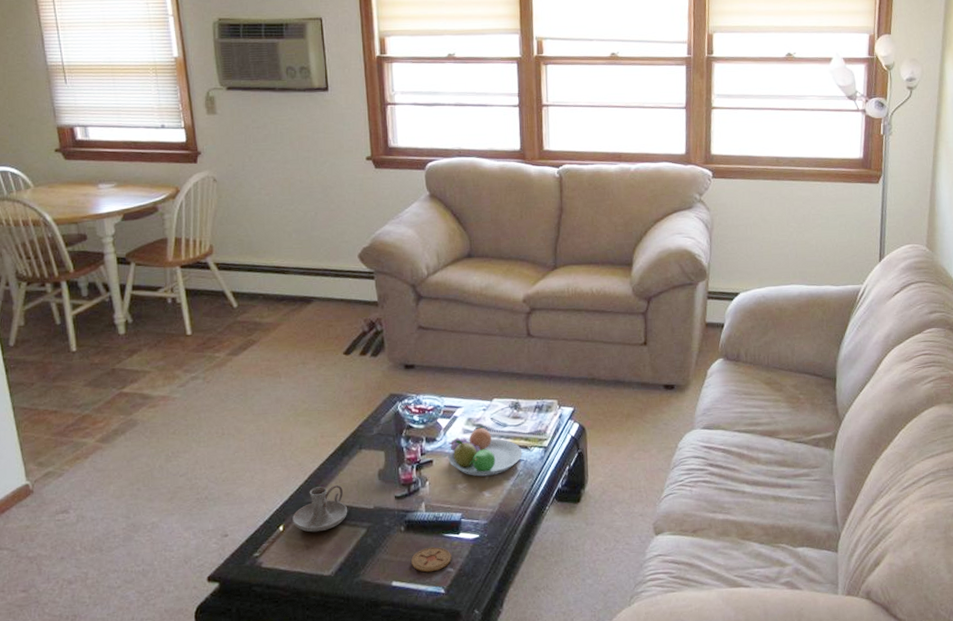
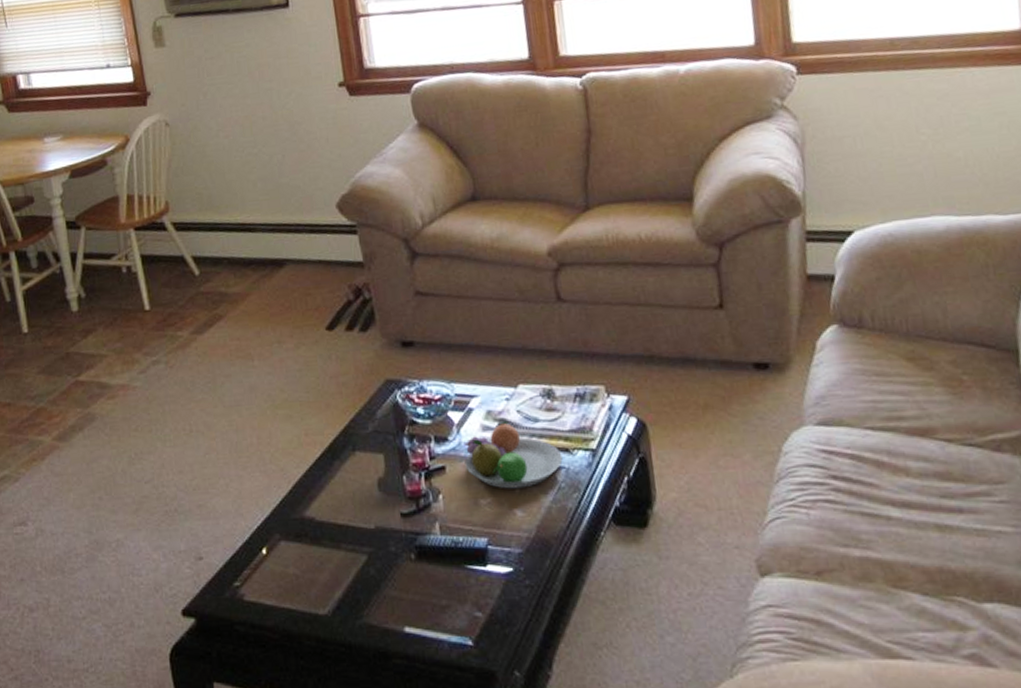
candle holder: present [292,484,348,533] -> none [277,496,344,558]
coaster: present [411,546,451,572] -> none [427,582,479,616]

